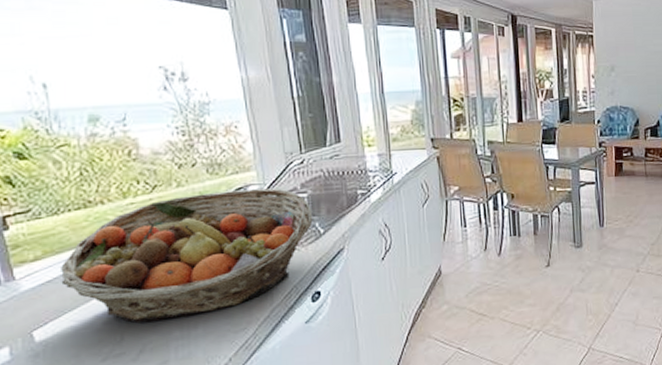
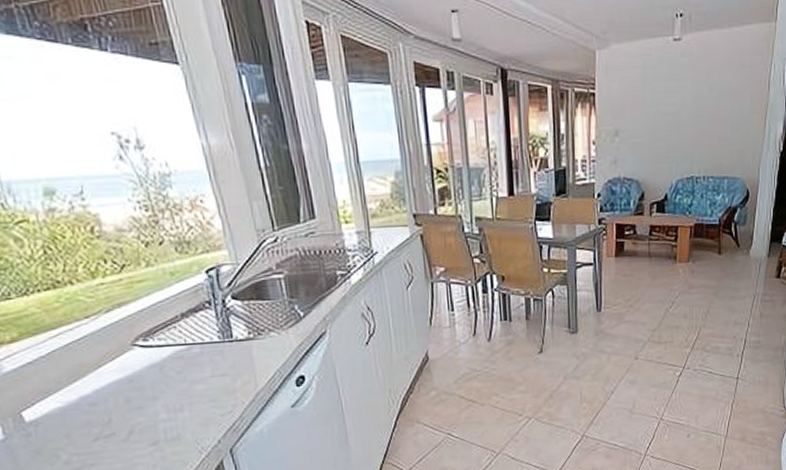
fruit basket: present [61,188,313,322] -> none [39,268,292,404]

